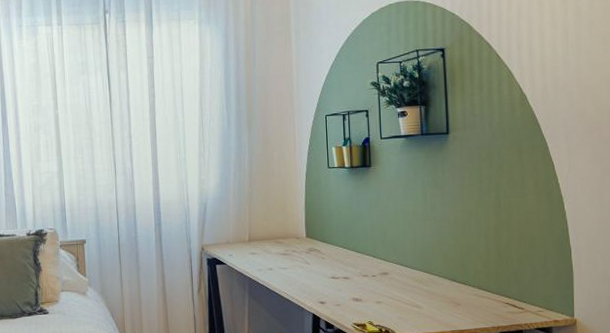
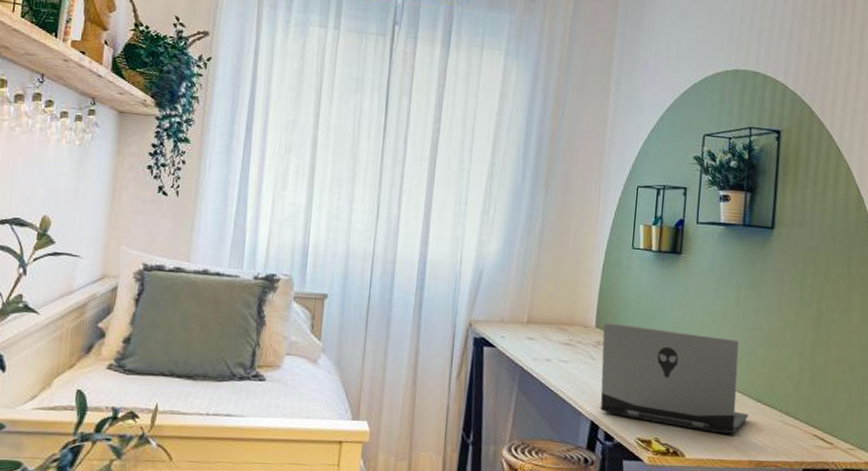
laptop: none [313,231,446,312] -> present [600,322,748,434]

